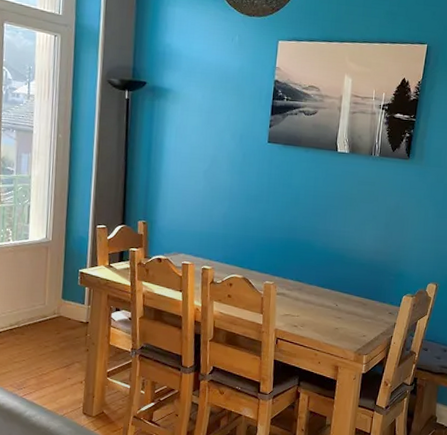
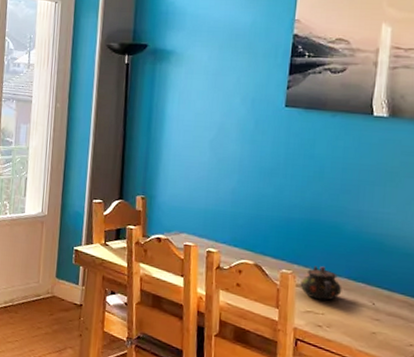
teapot: none [280,276,313,305] -> present [300,265,342,301]

